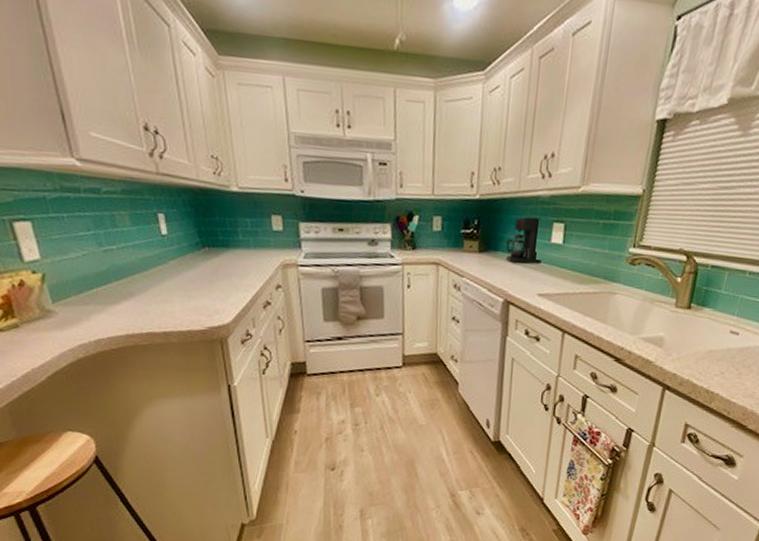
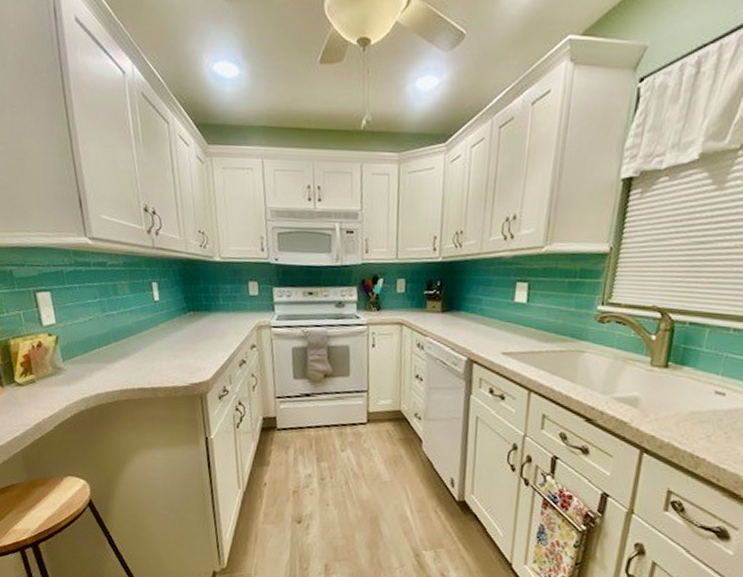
coffee maker: present [506,217,542,265] -> none [468,277,505,324]

